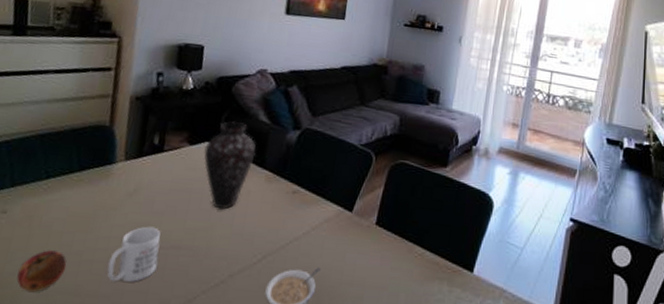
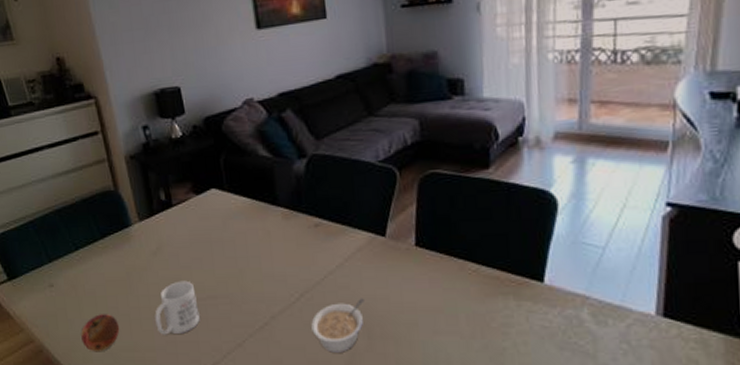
vase: present [204,120,256,210] -> none [211,160,265,255]

